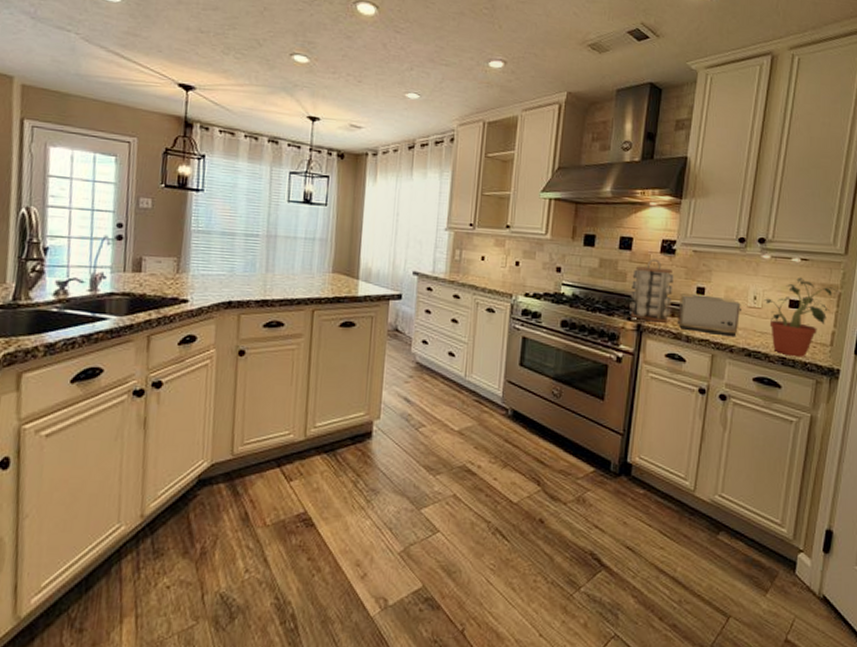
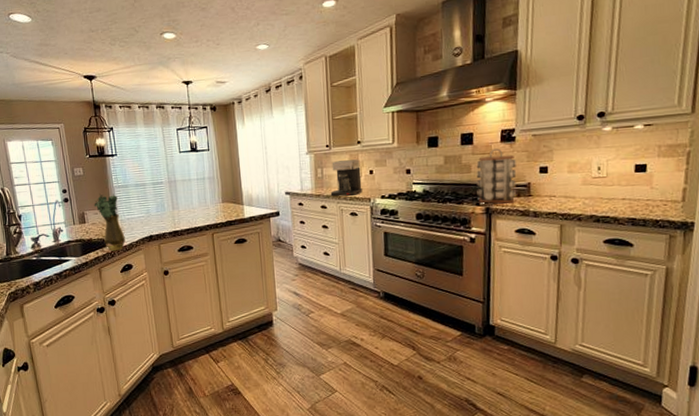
vase: none [158,236,194,316] -> present [94,194,126,252]
coffee maker: none [466,244,506,289] -> present [330,159,362,197]
toaster: present [678,292,741,337] -> none [523,172,586,207]
potted plant: present [763,277,841,357] -> none [607,142,690,217]

